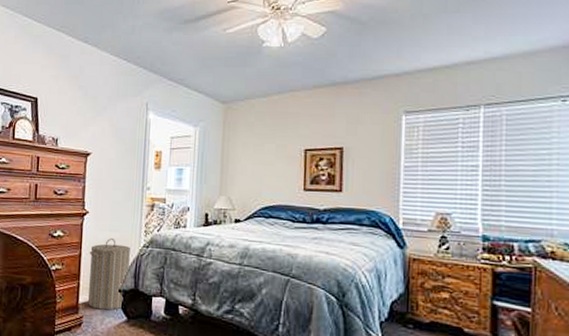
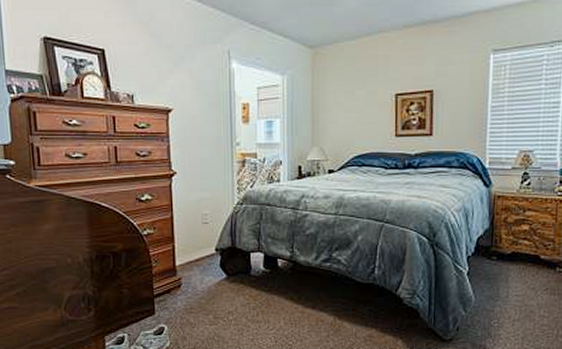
laundry hamper: present [88,238,130,311] -> none [181,198,224,270]

